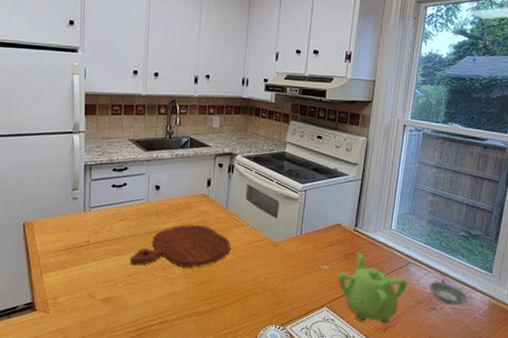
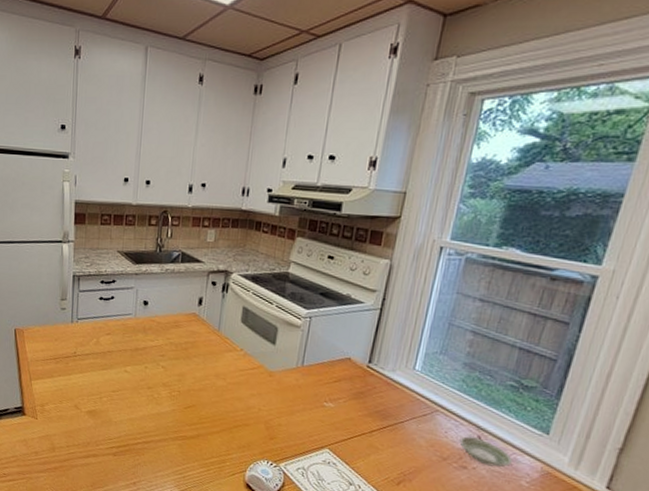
cutting board: present [129,225,231,267] -> none [115,344,221,389]
teapot: present [337,251,408,324] -> none [343,391,432,477]

